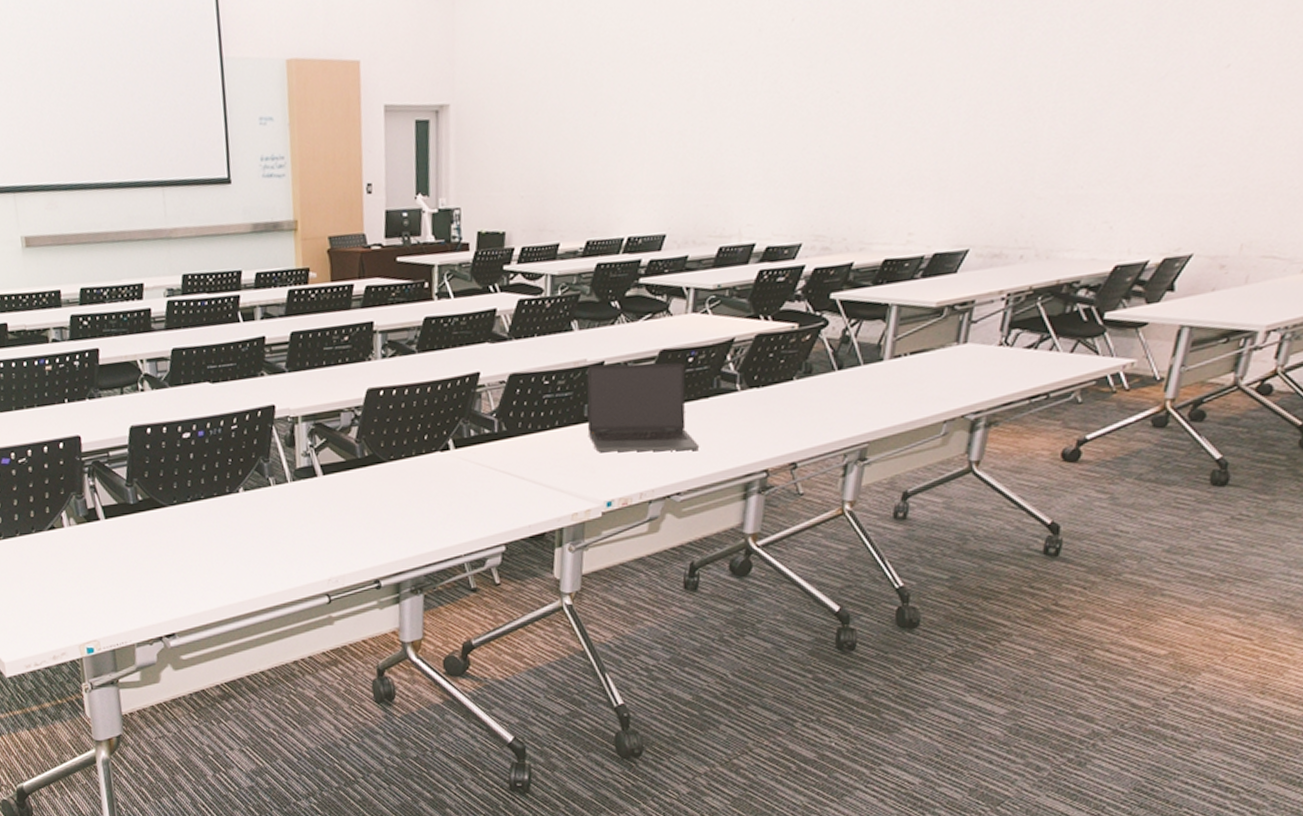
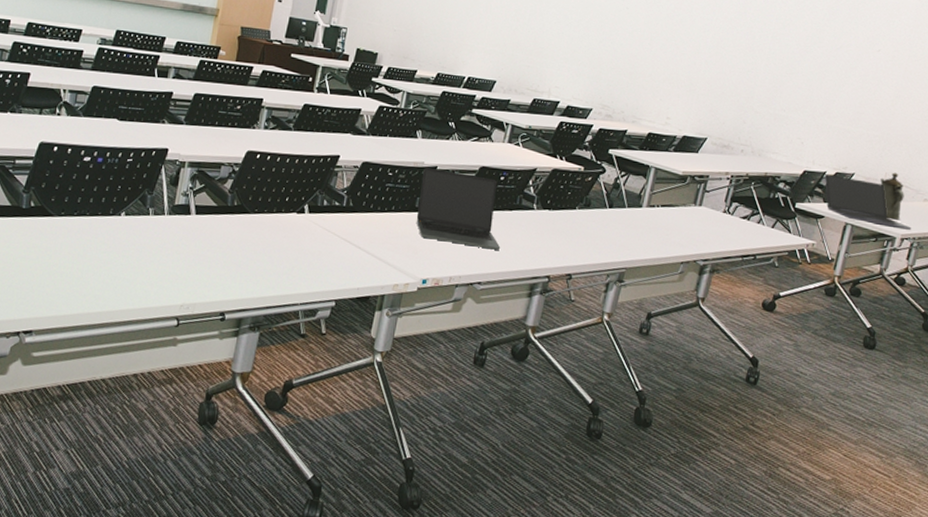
laptop: none [1147,260,1283,320] -> present [825,174,912,230]
coffee pot: none [1233,240,1271,308] -> present [880,172,904,220]

